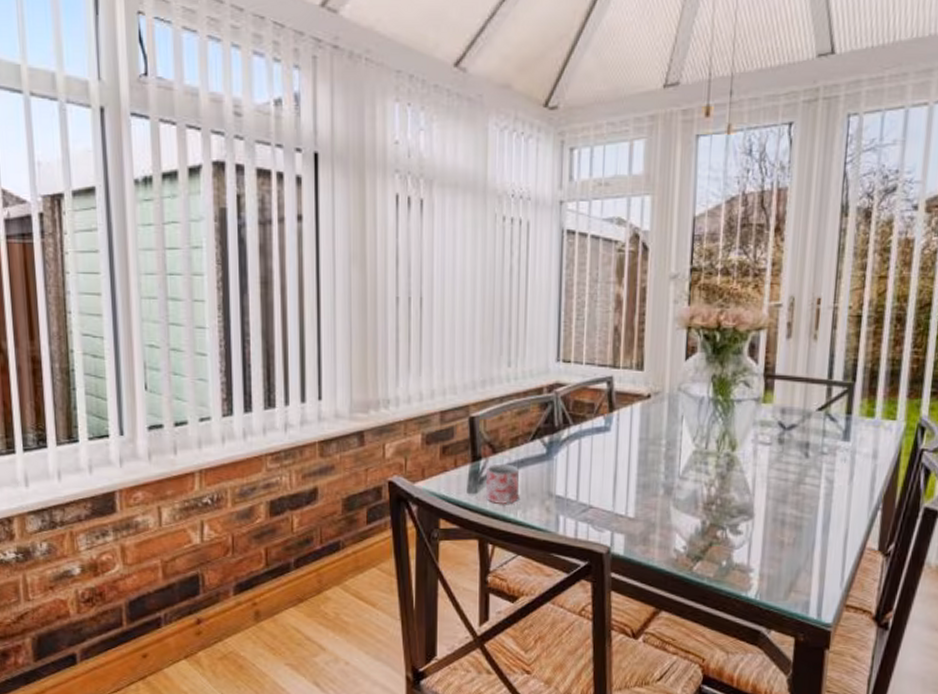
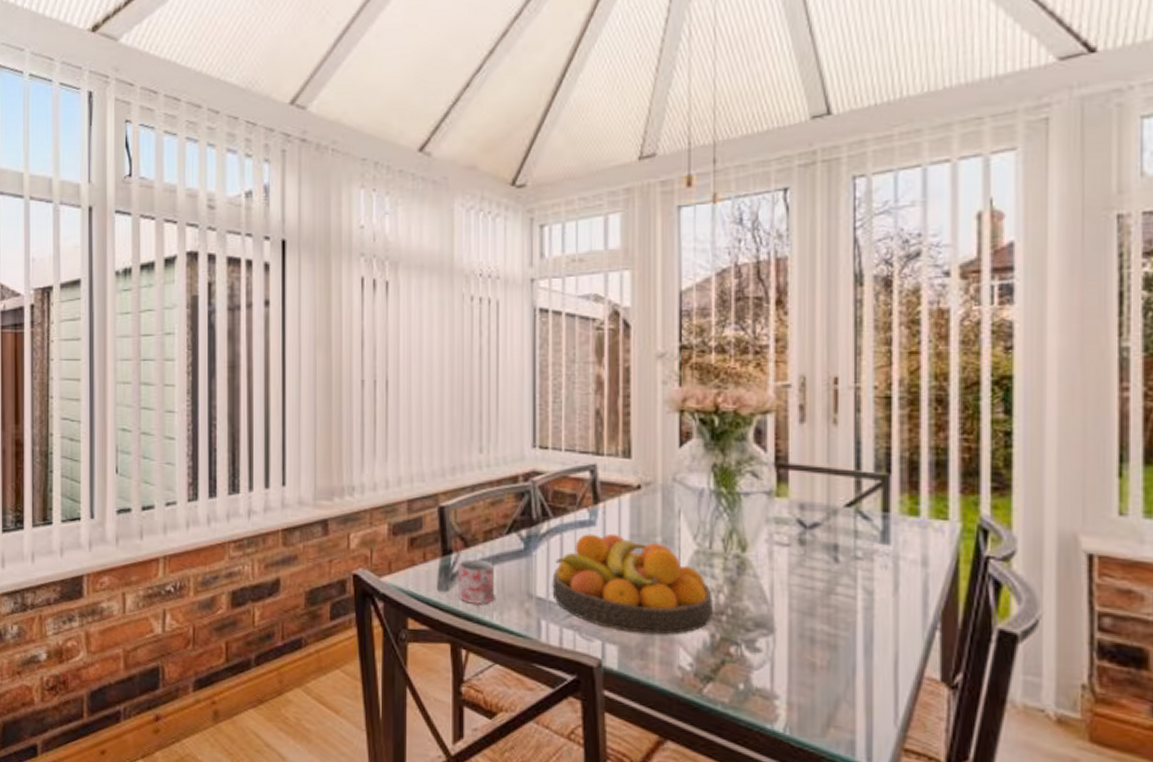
fruit bowl: none [570,438,706,524] -> present [552,533,713,635]

